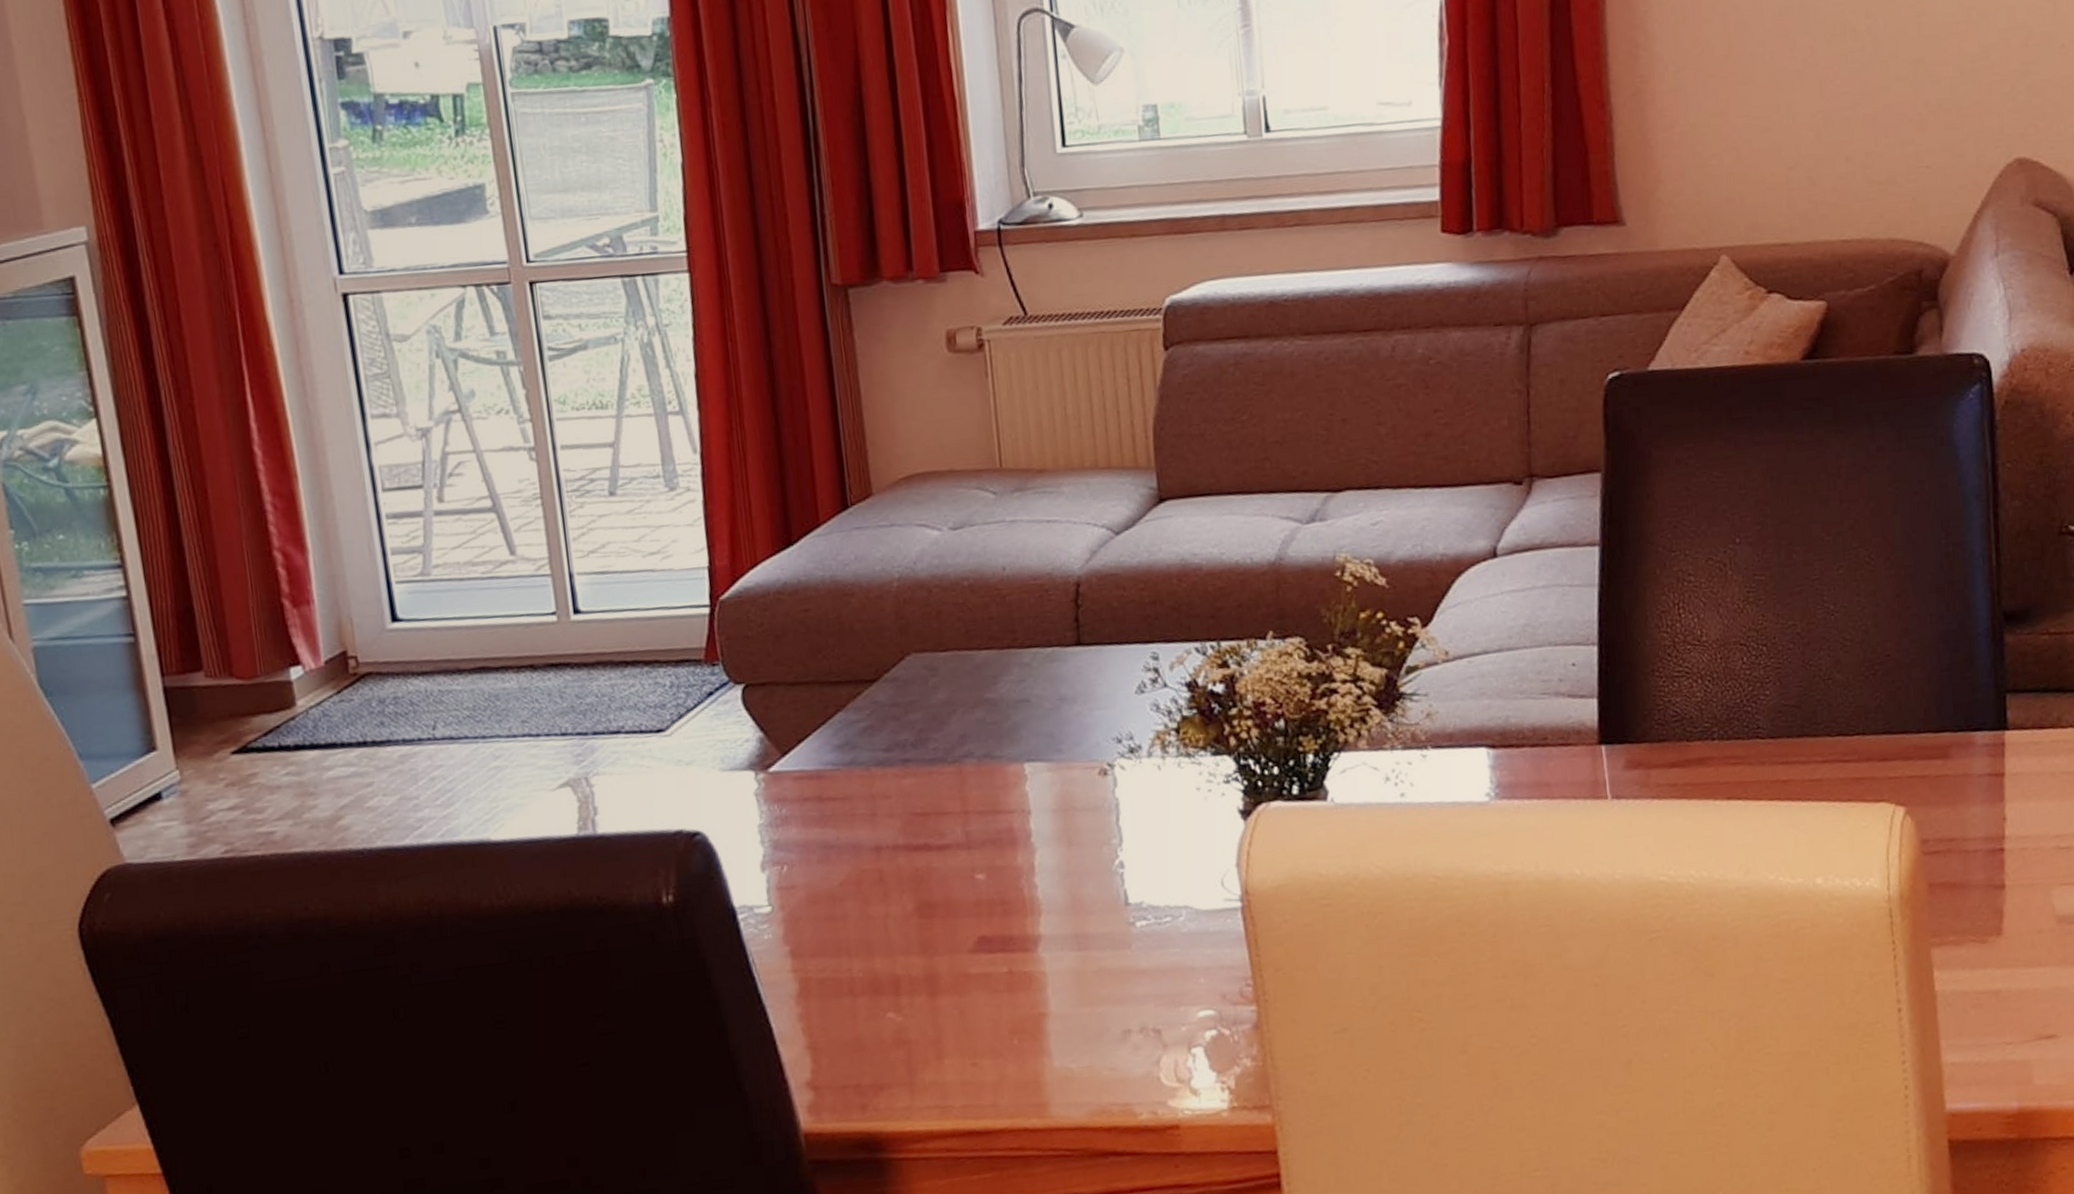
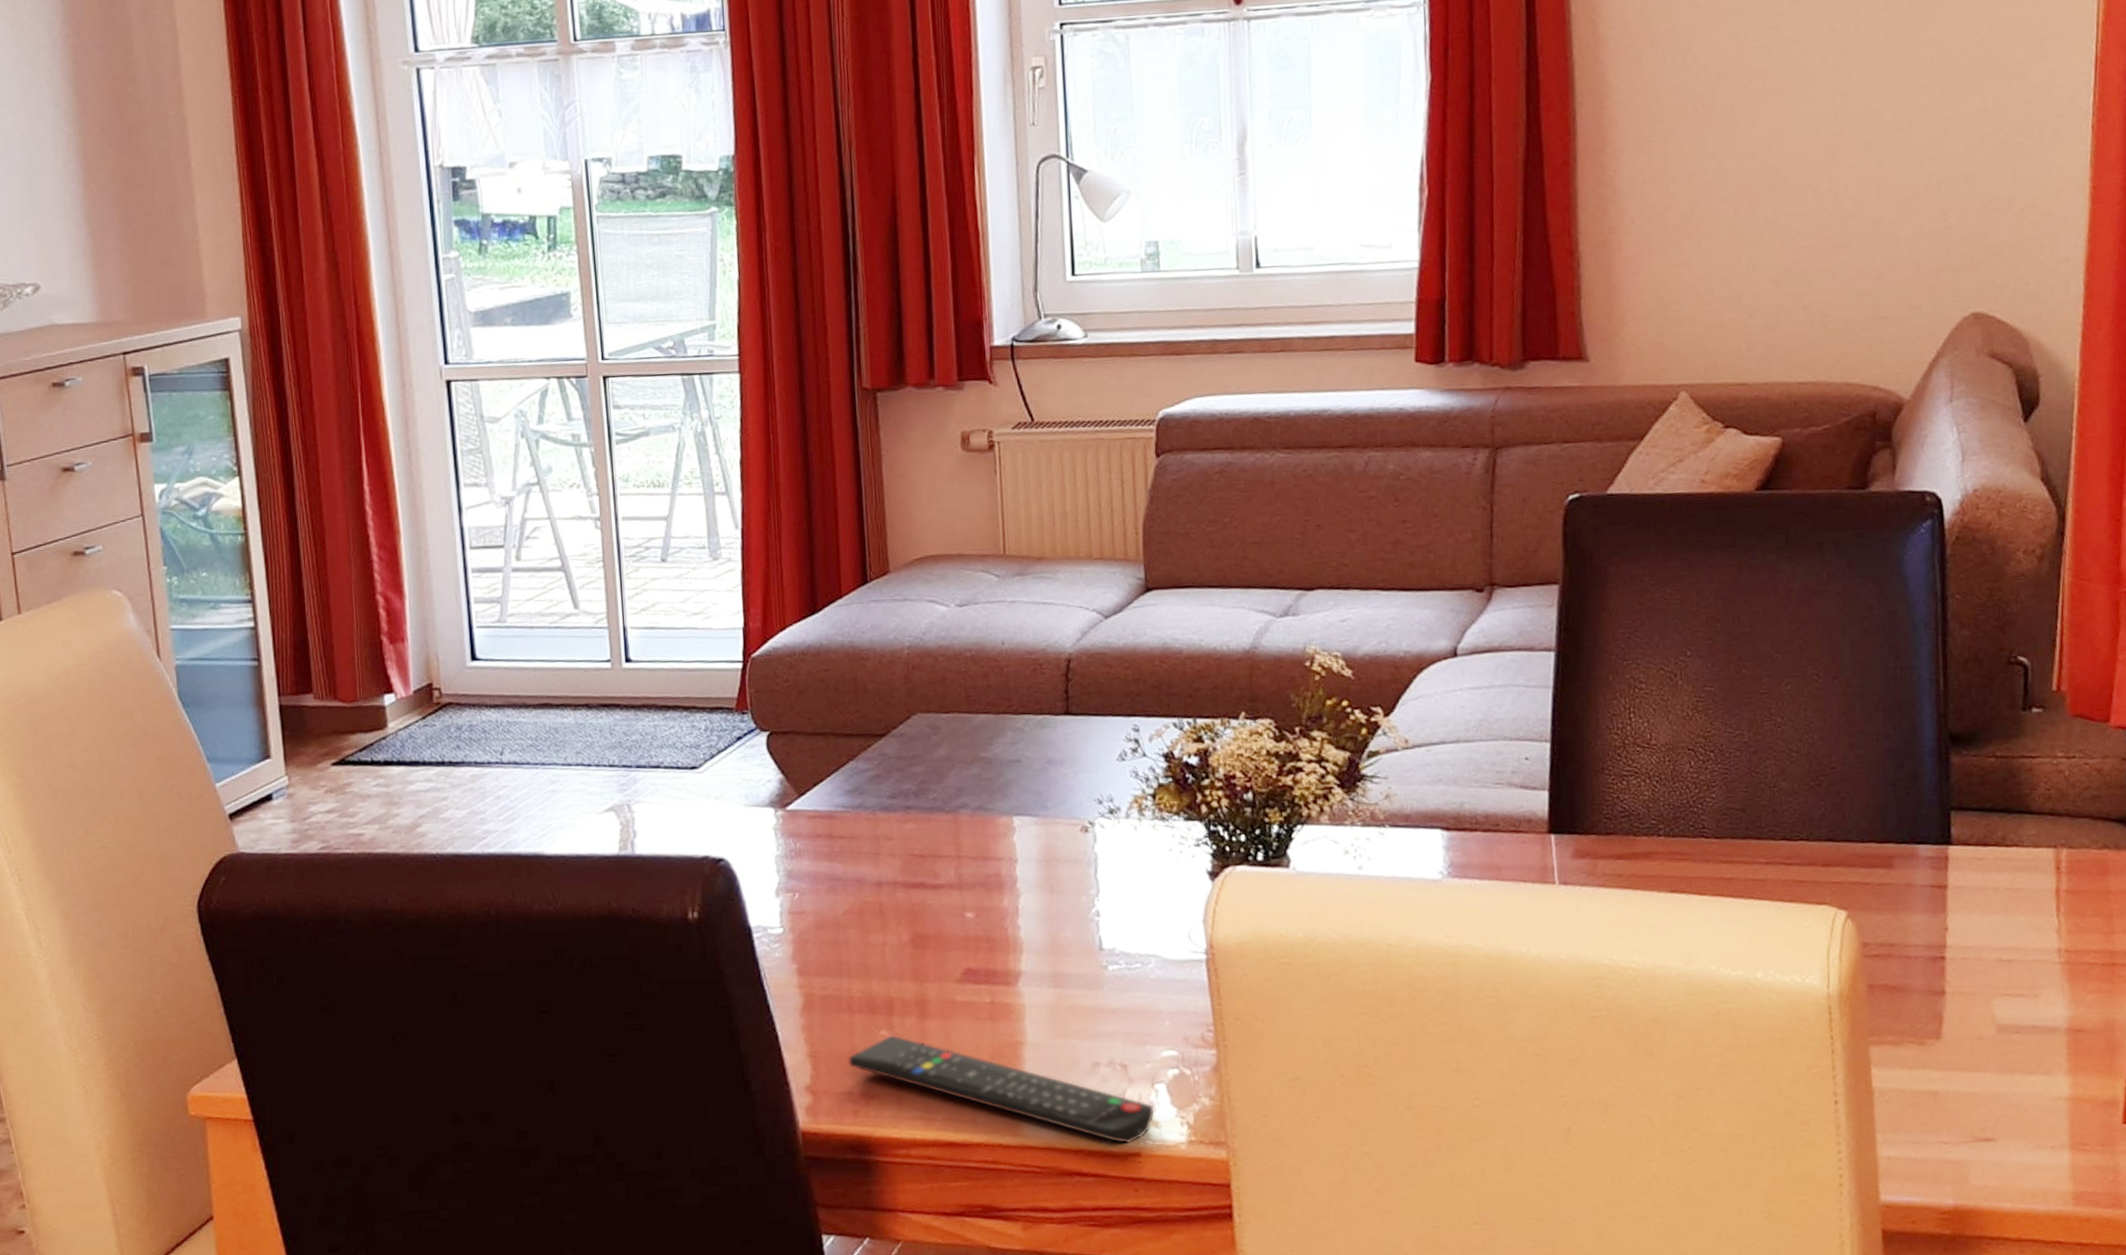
remote control: none [852,1016,1193,1117] -> present [848,1034,1155,1144]

